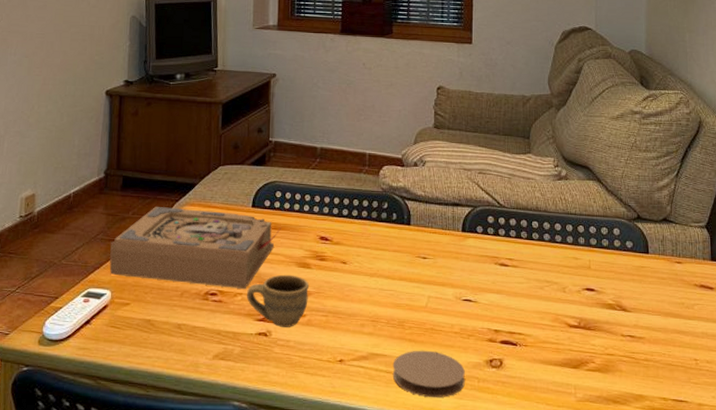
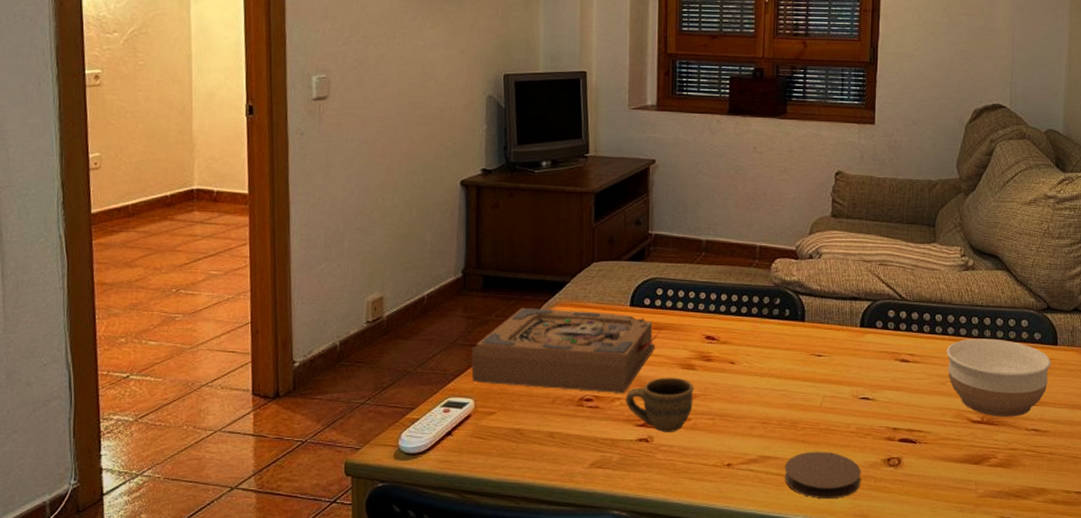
bowl: none [543,245,644,323] -> present [946,338,1051,417]

